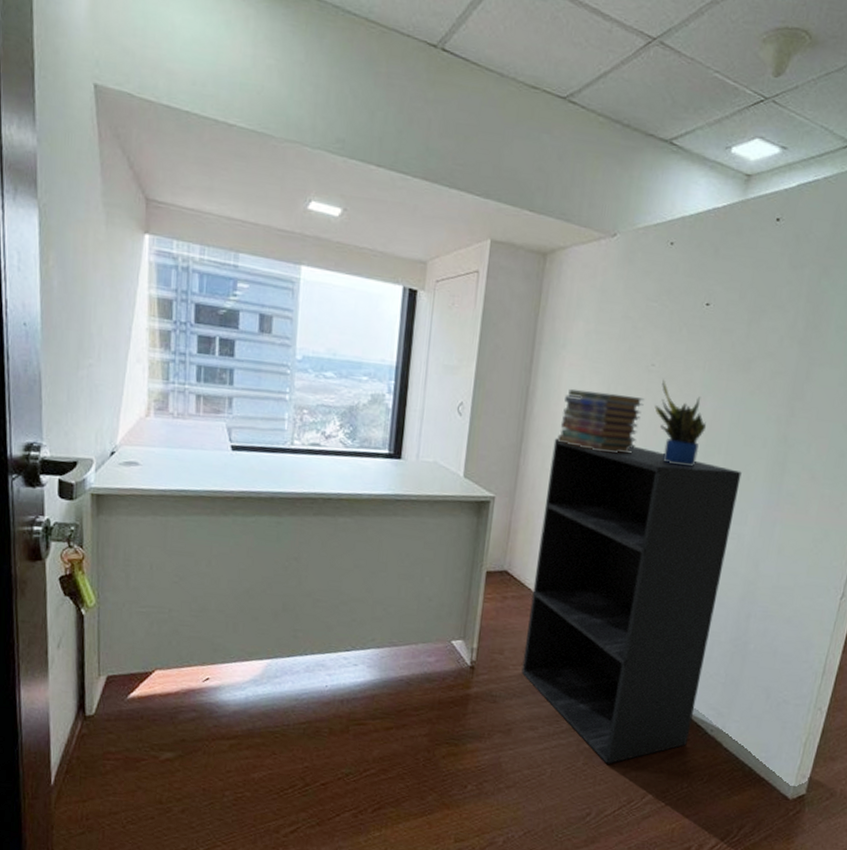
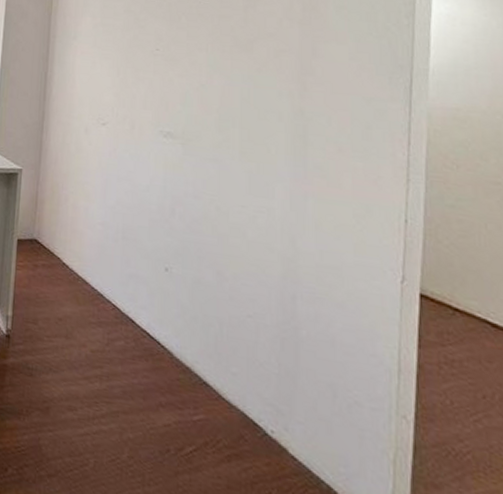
bookshelf: present [521,438,742,764] -> none [56,116,261,461]
book stack: present [557,388,645,454] -> none [75,72,153,129]
potted plant: present [655,379,707,466] -> none [163,61,217,140]

